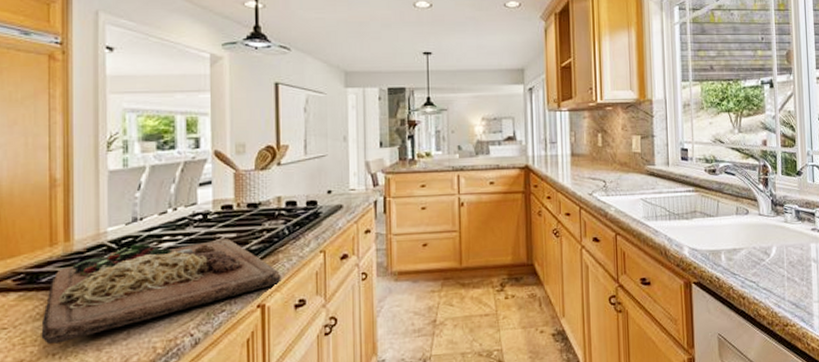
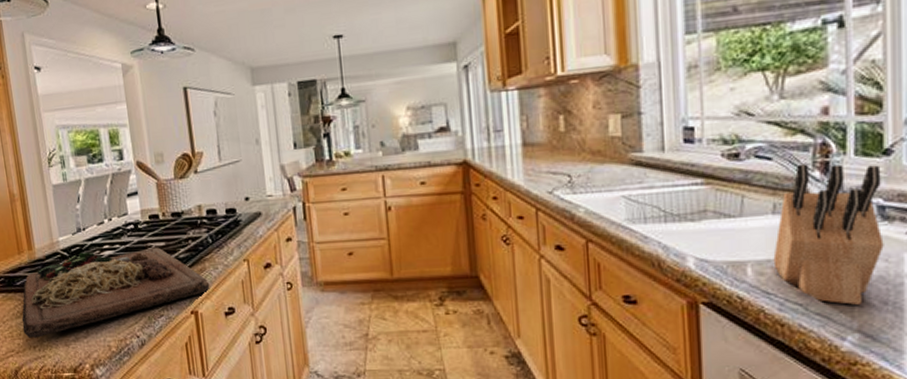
knife block: none [737,179,800,282] -> present [773,164,884,306]

